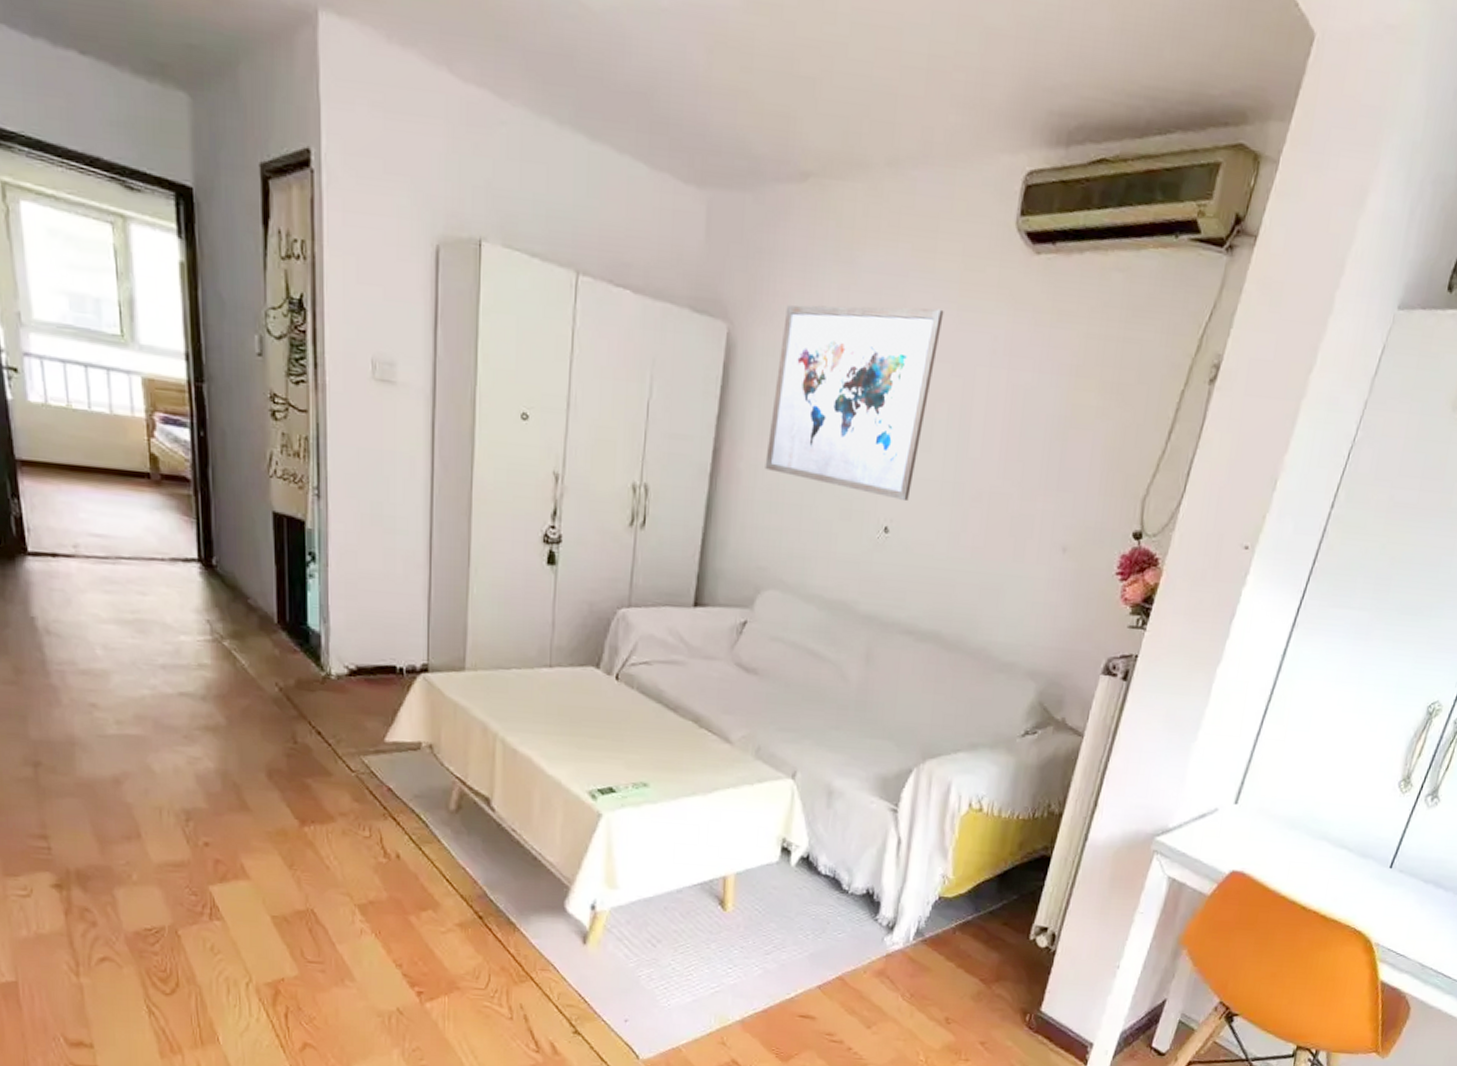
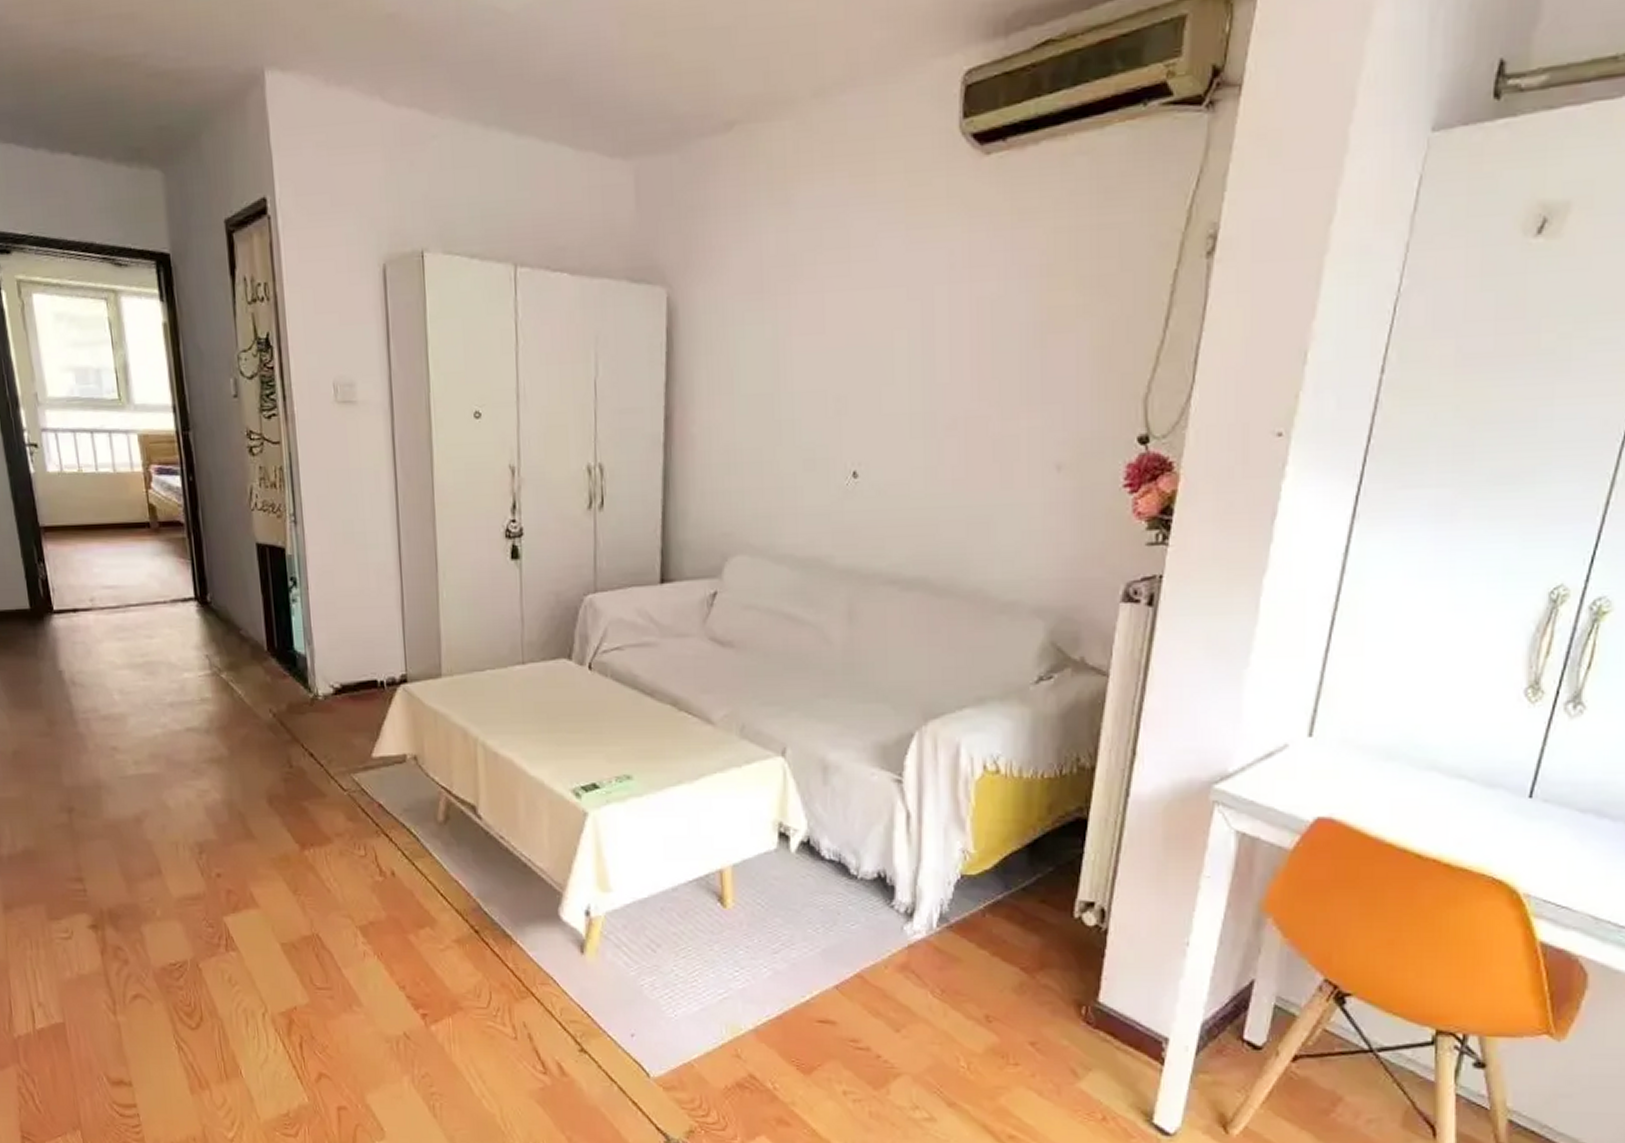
wall art: present [765,305,944,500] -> none [719,232,892,441]

